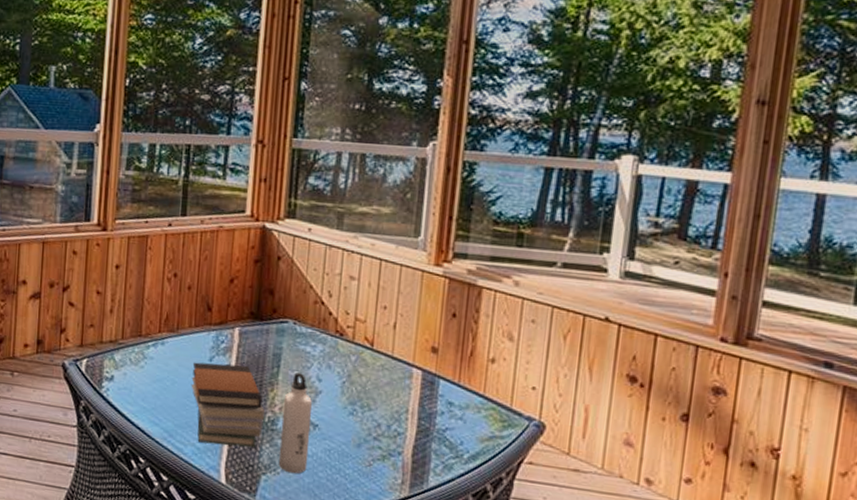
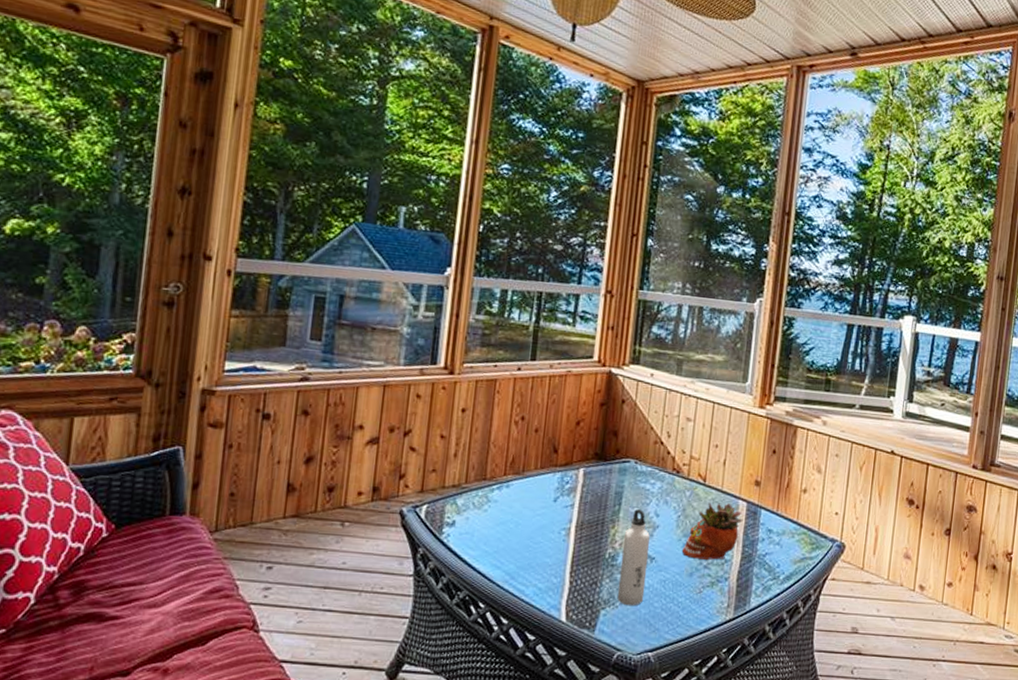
book stack: present [191,362,265,448] -> none [534,503,606,584]
succulent planter: none [348,368,418,432] -> present [681,502,743,560]

